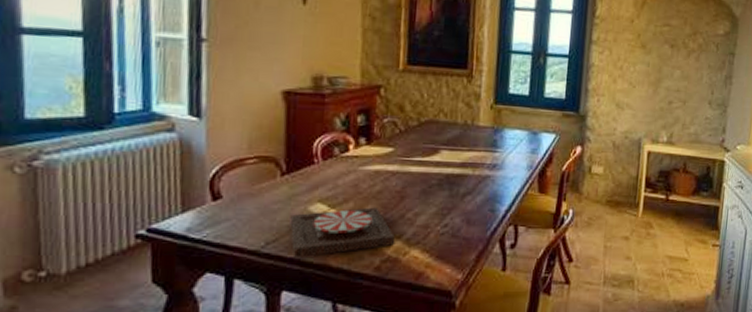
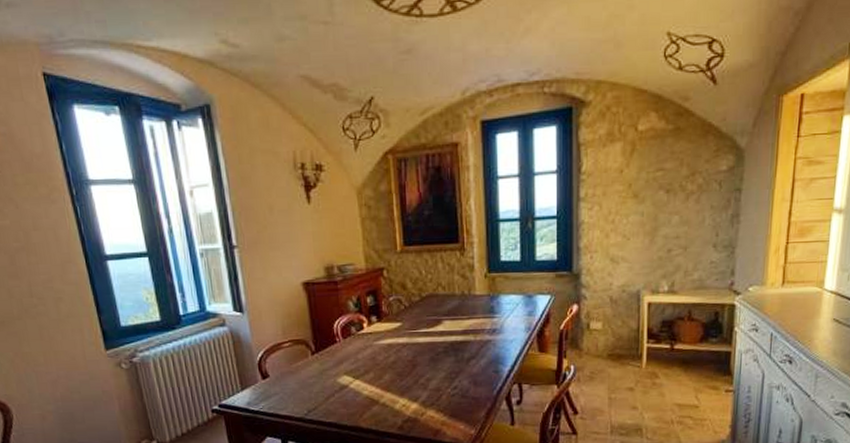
plate: present [290,207,395,259] -> none [324,376,413,423]

